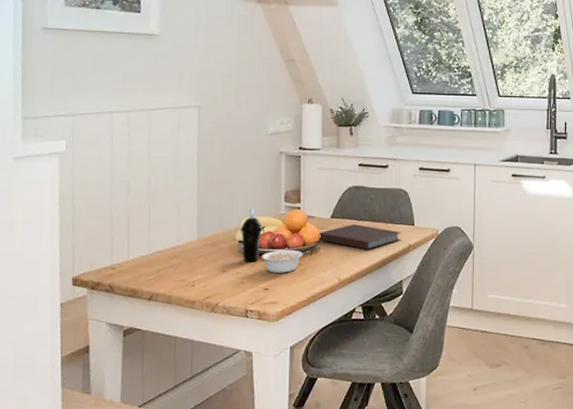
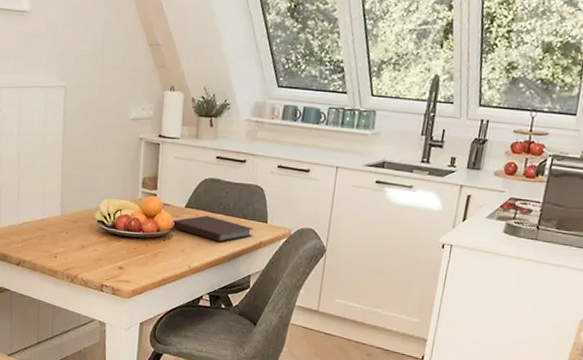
cup: present [240,208,263,262] -> none [99,190,120,242]
legume: present [262,249,311,273] -> none [118,233,164,255]

